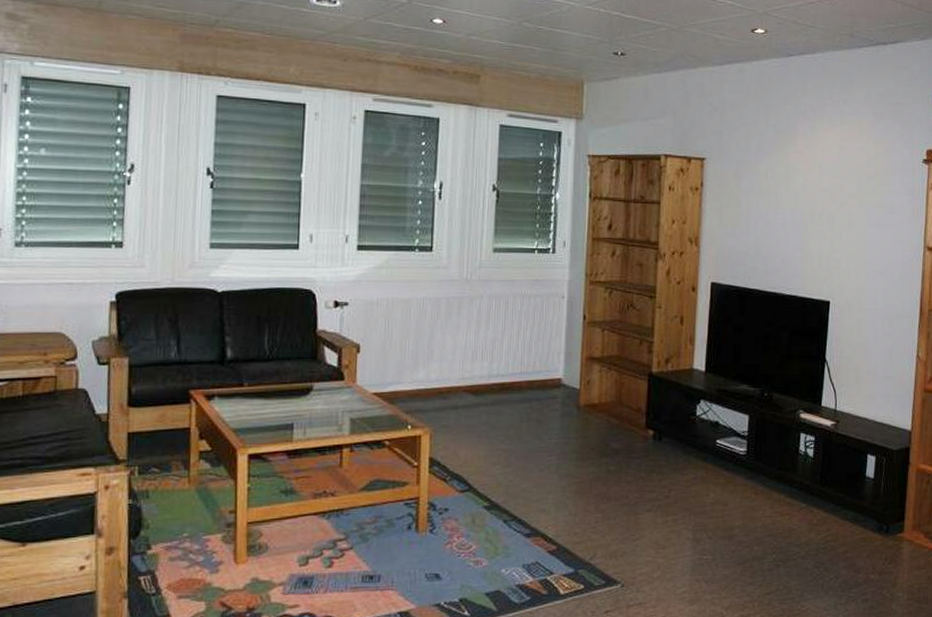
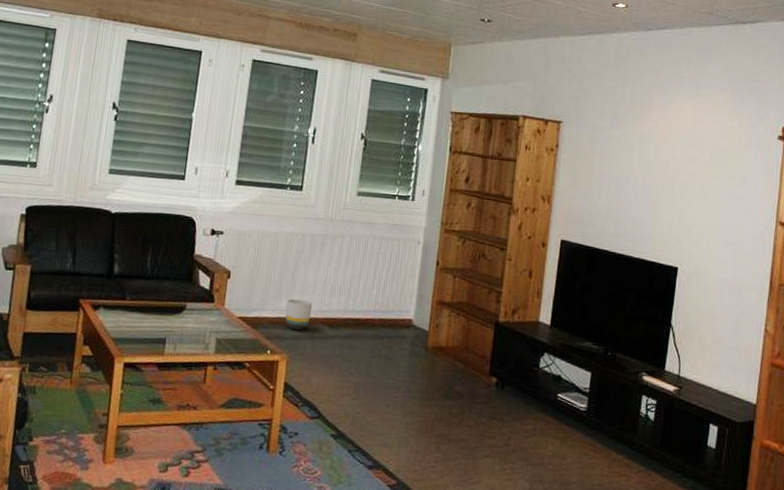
planter: none [425,368,453,400] -> present [285,298,312,330]

